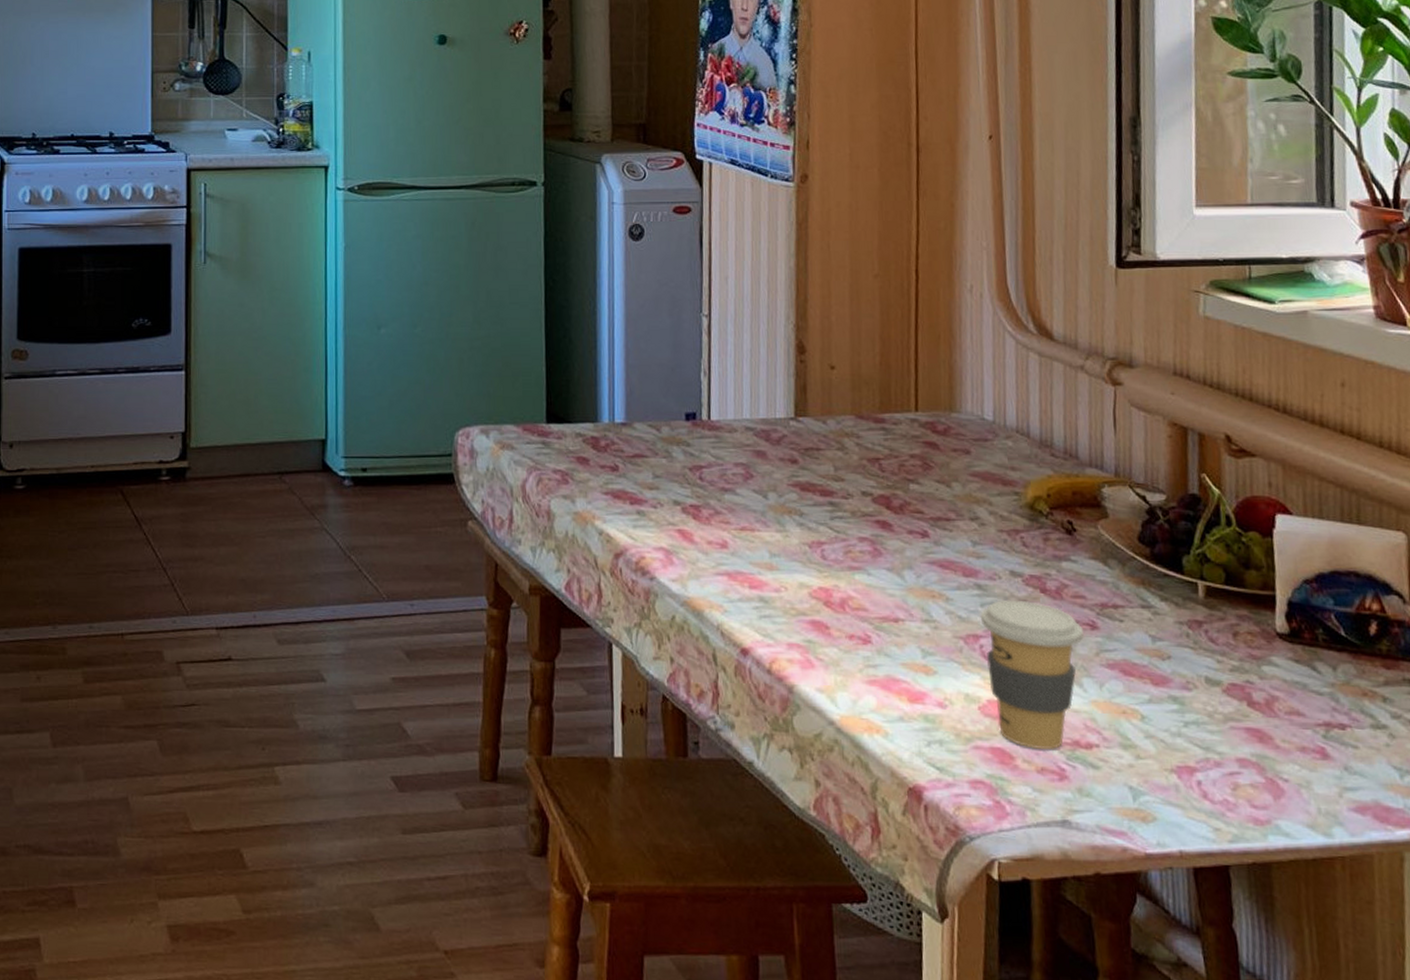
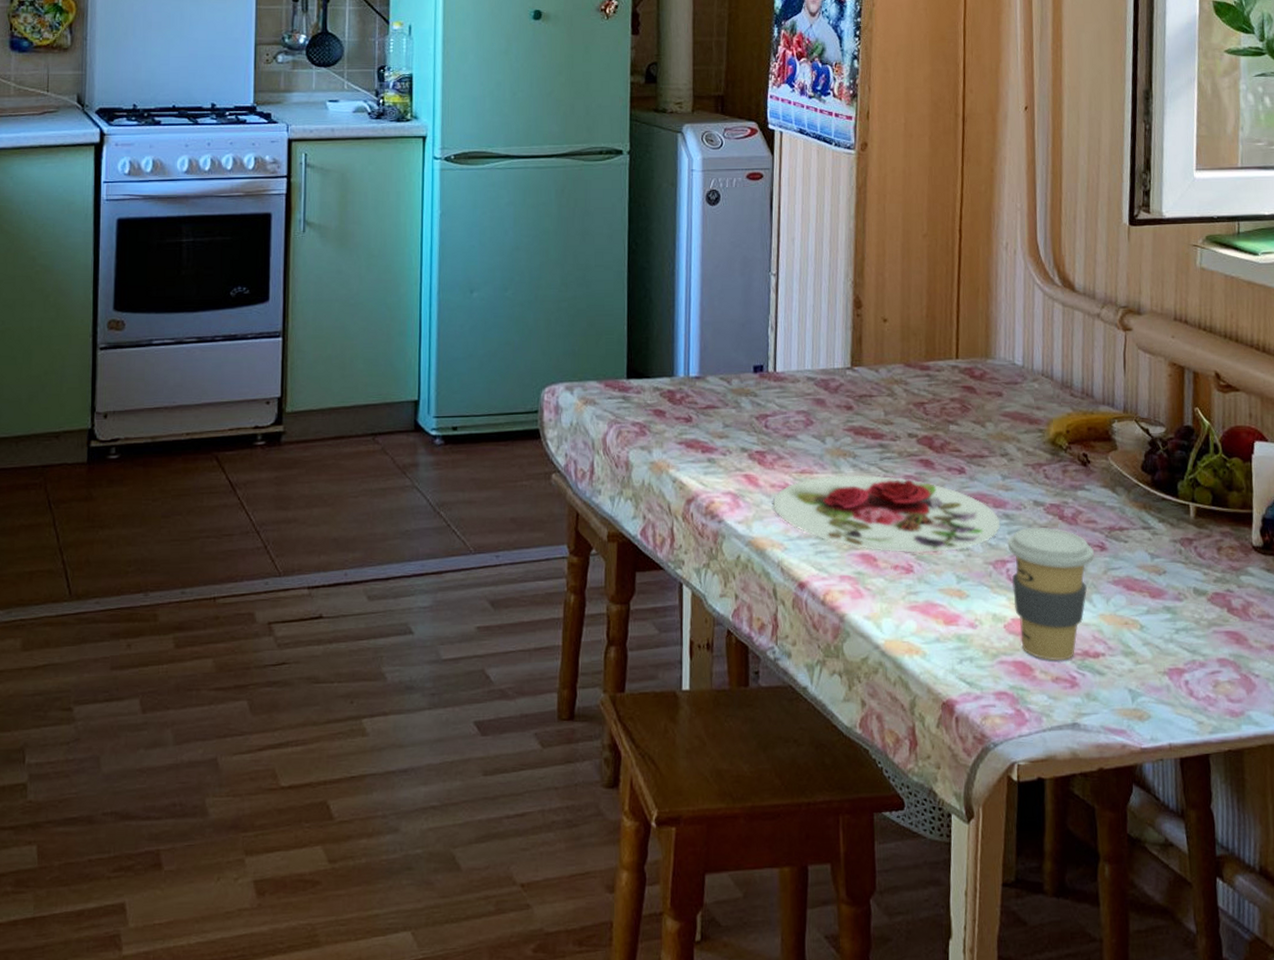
plate: none [710,534,972,623] -> present [772,474,1001,553]

